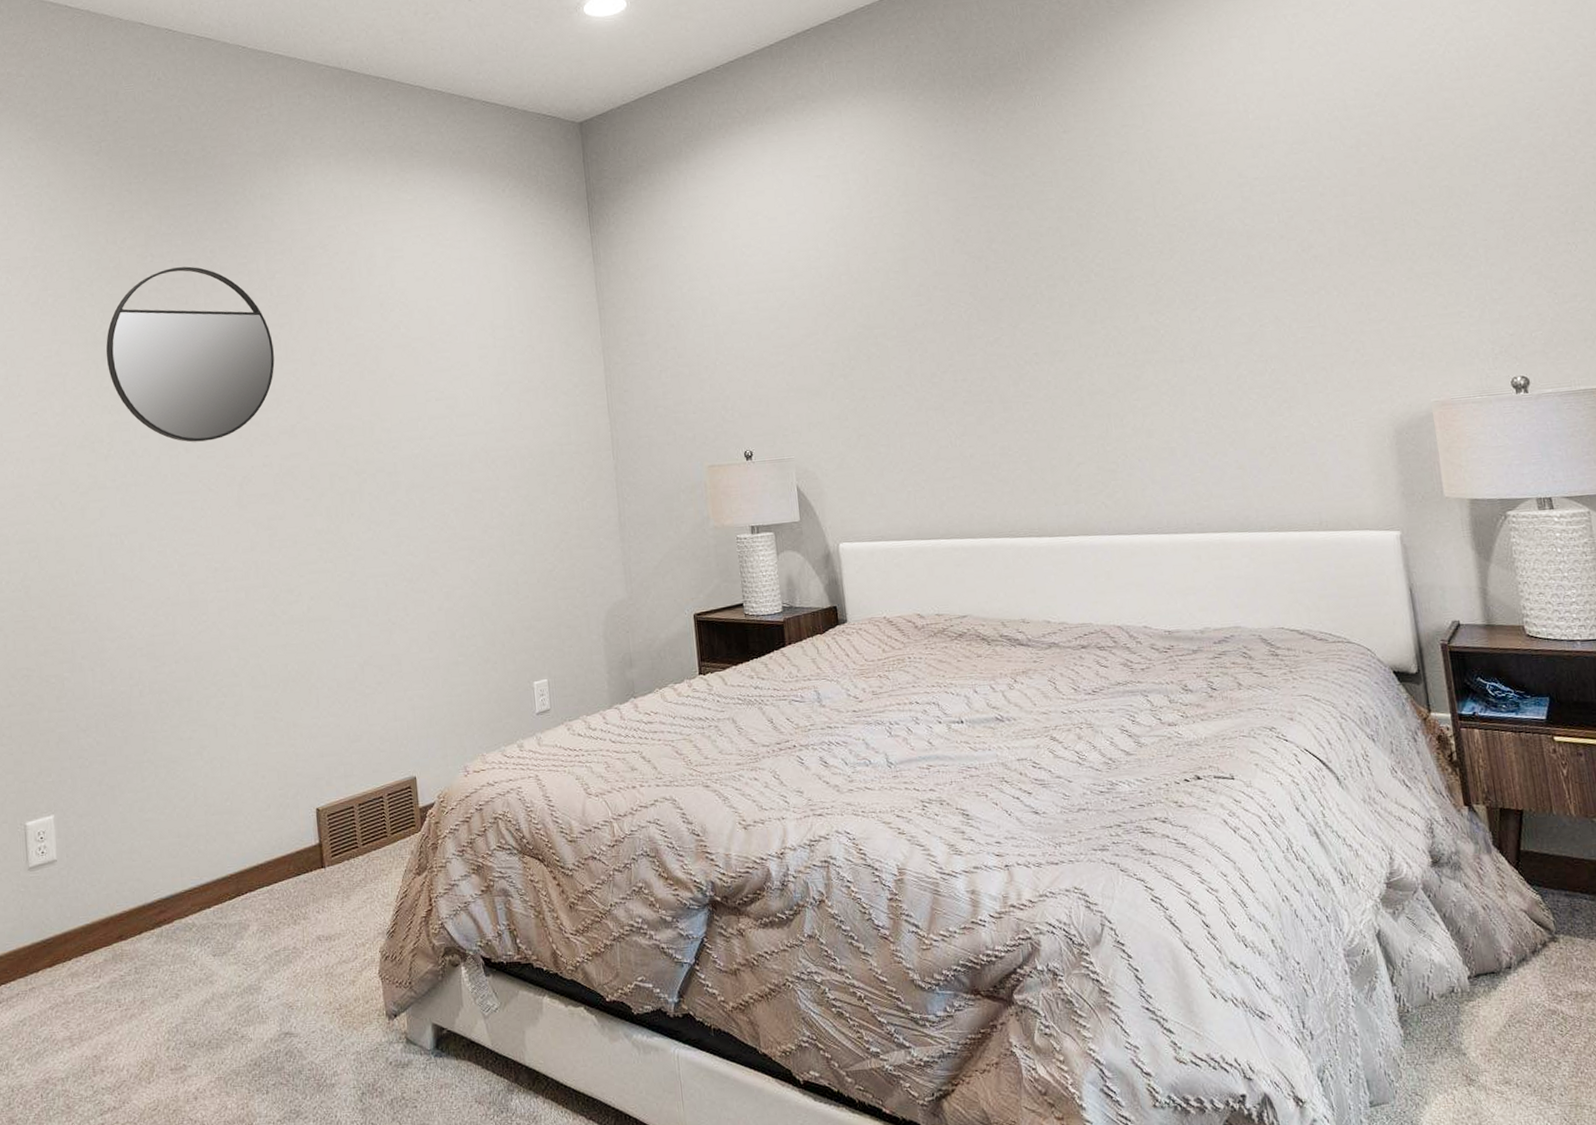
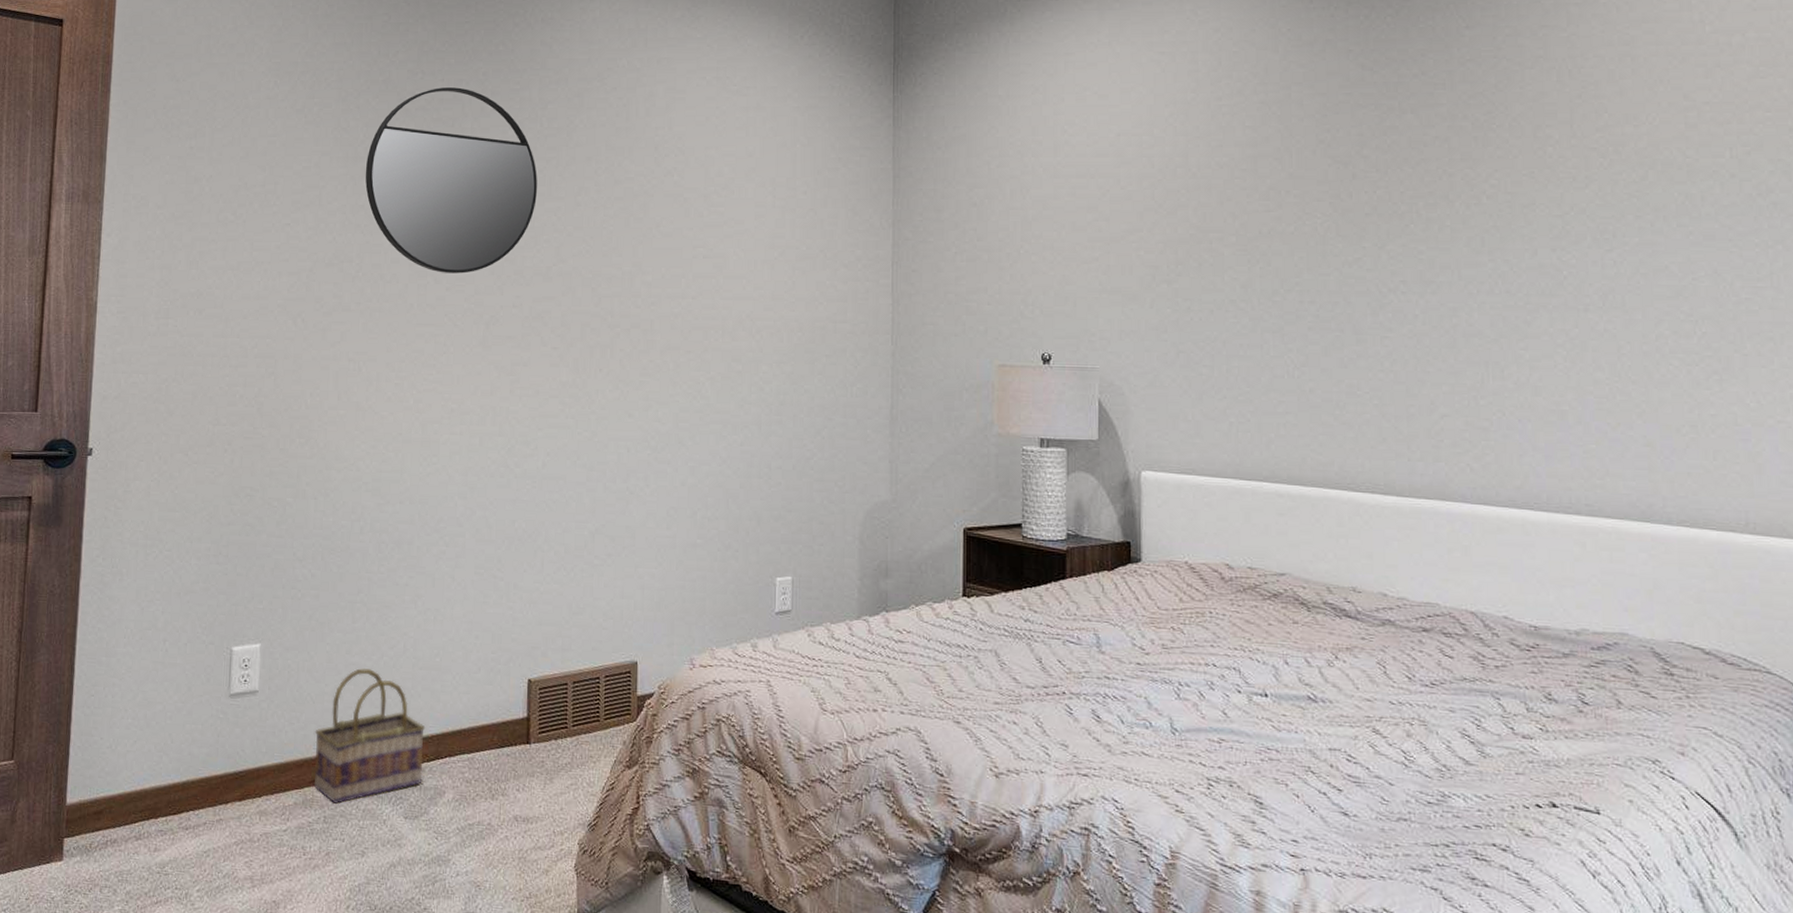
basket: none [117,822,226,954] -> present [313,668,426,804]

